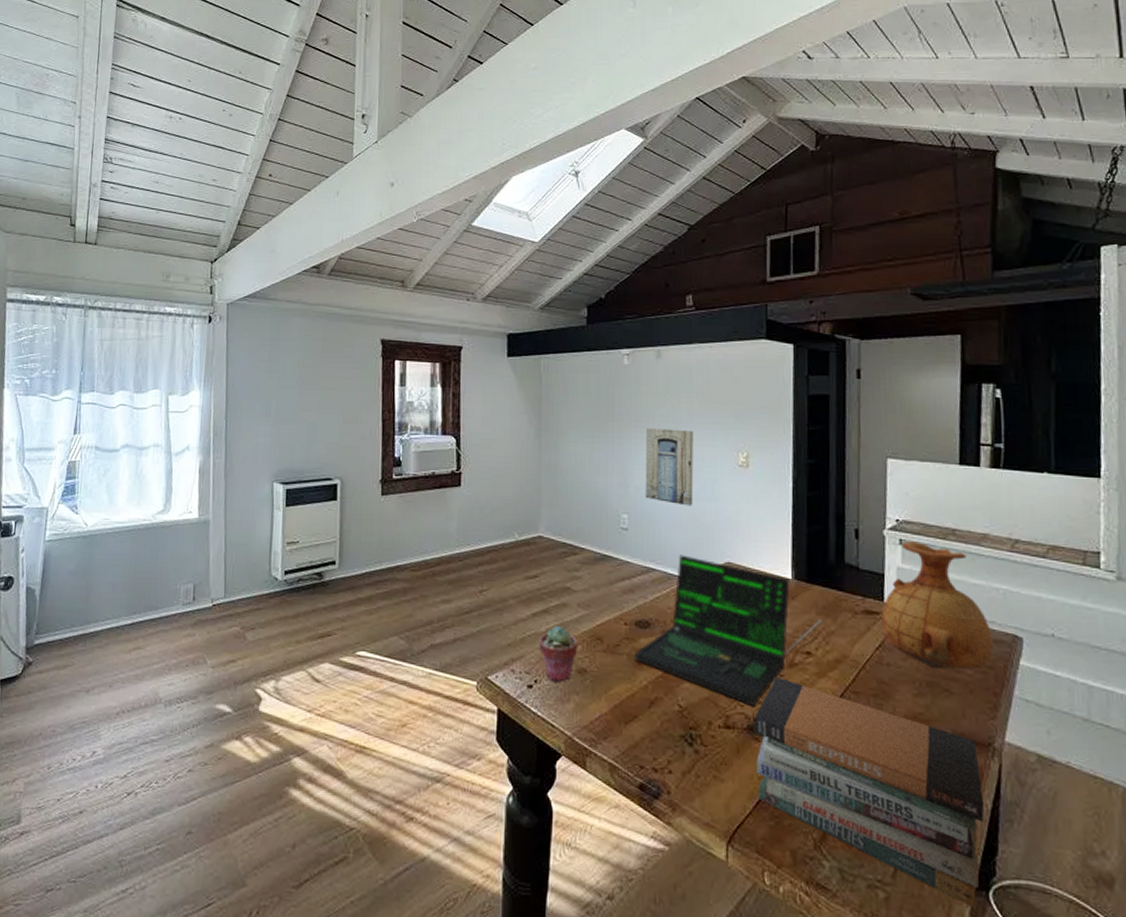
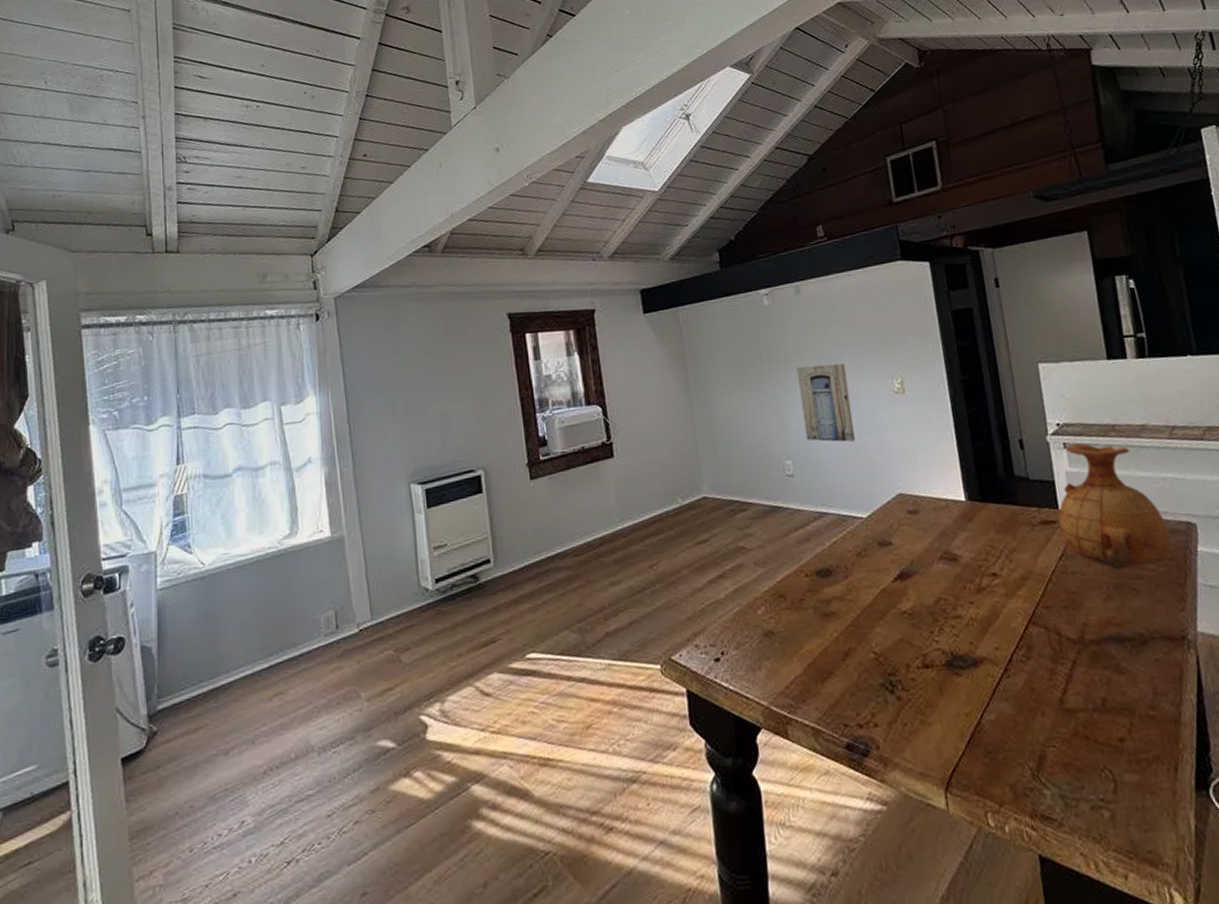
potted succulent: present [539,625,578,682] -> none [719,588,762,651]
laptop: present [635,554,822,706] -> none [820,493,1003,640]
book stack: present [754,676,985,907] -> none [951,604,1199,809]

